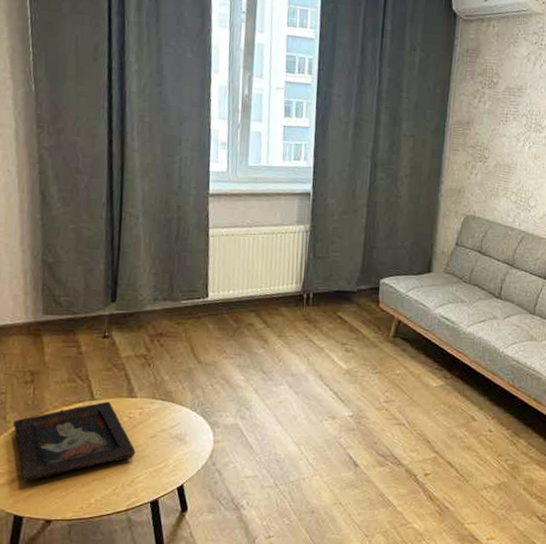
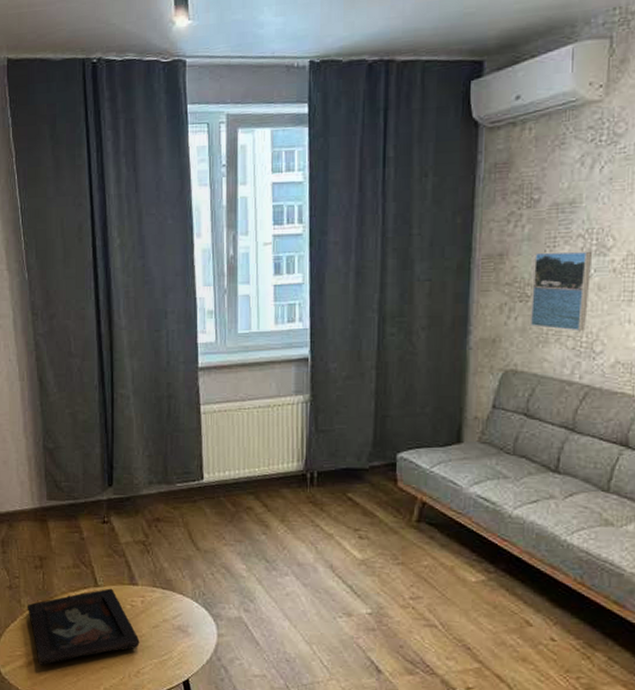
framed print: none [486,124,532,190] -> present [529,251,592,332]

